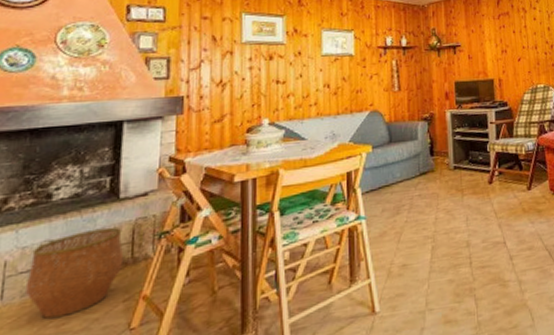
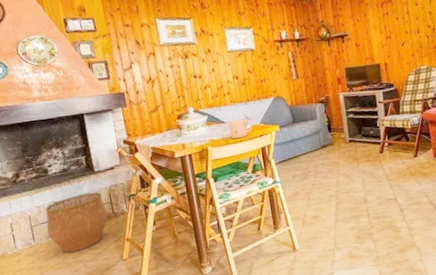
mug: none [309,135,339,161] -> present [227,118,253,139]

